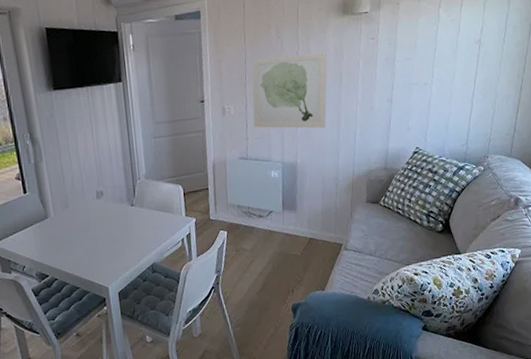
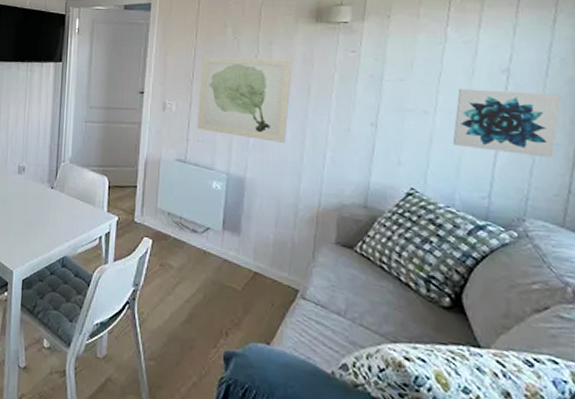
wall art: none [443,56,512,108] -> present [452,88,561,158]

